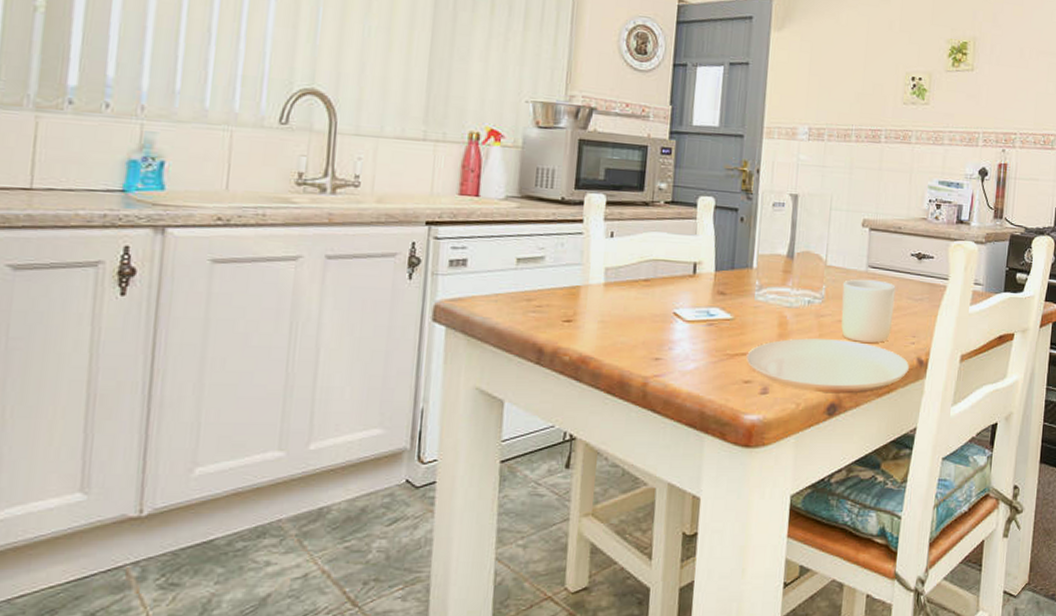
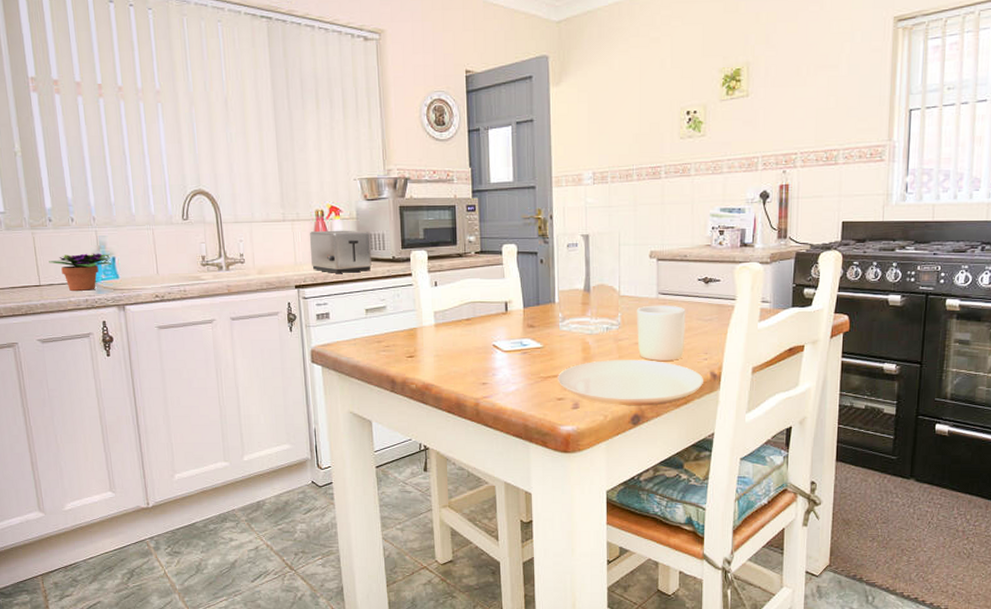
potted flower: none [54,150,158,203] -> present [49,253,112,291]
toaster: none [453,157,537,212] -> present [309,230,372,274]

